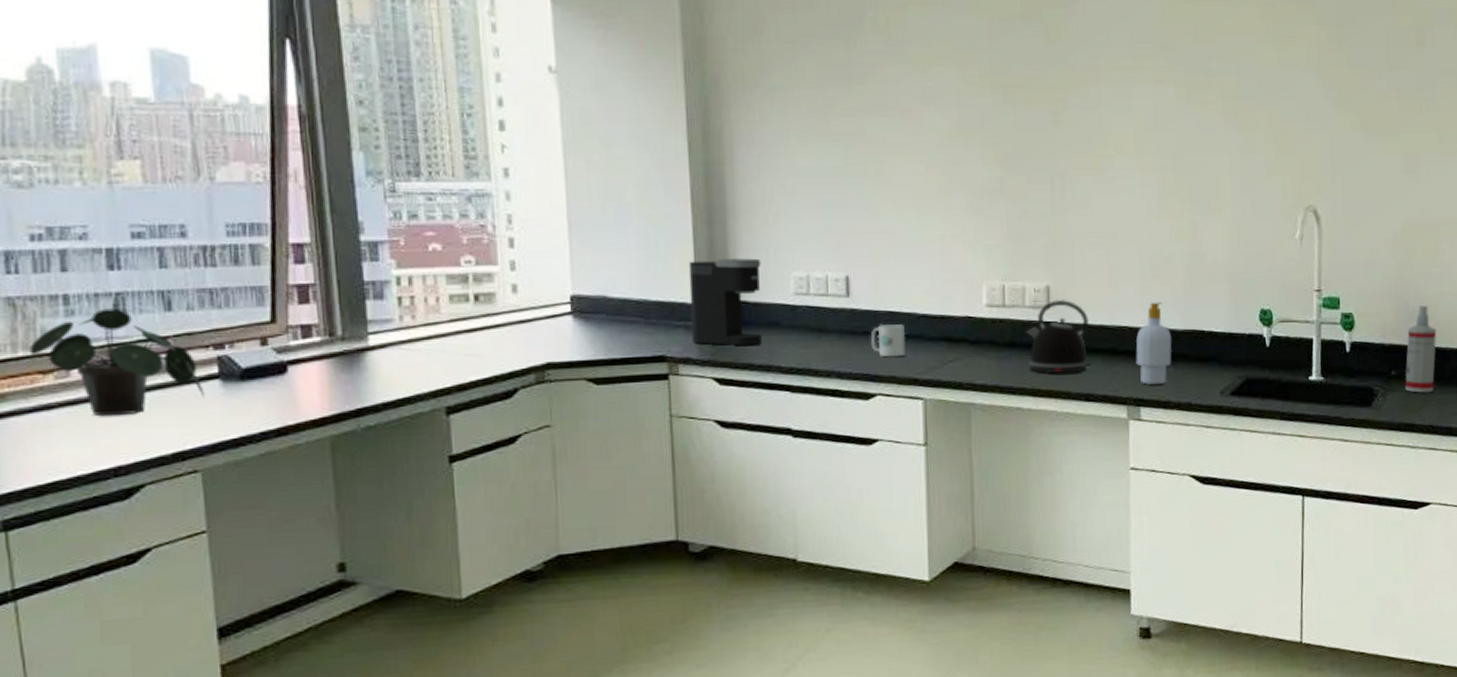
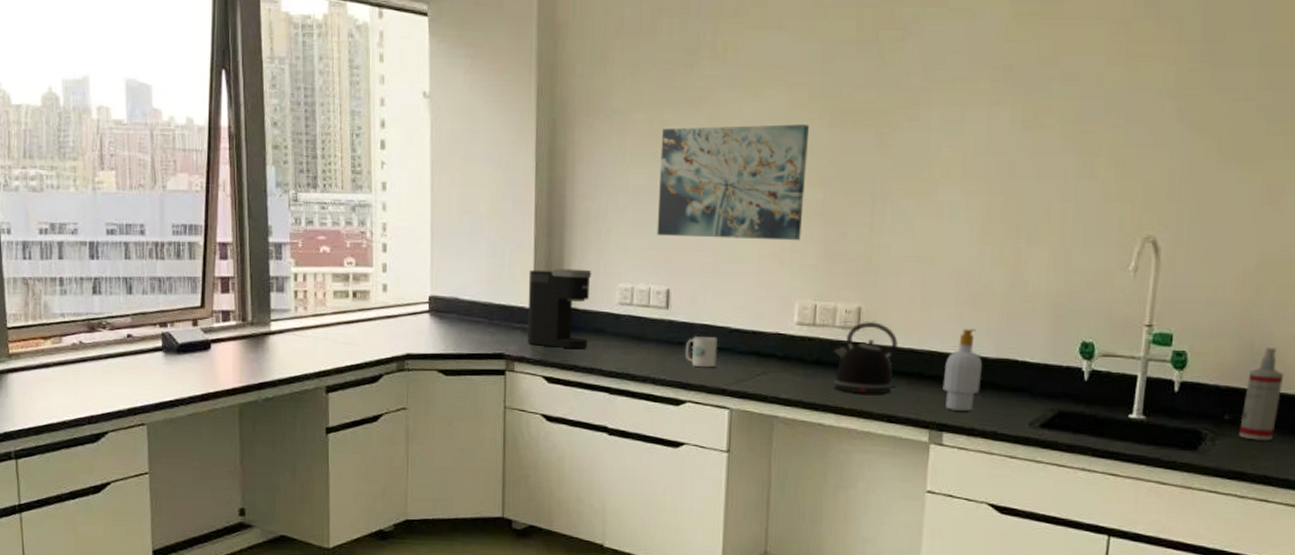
potted plant: present [29,308,205,417] -> none [36,290,152,376]
wall art: none [827,101,983,221] -> present [656,124,810,241]

